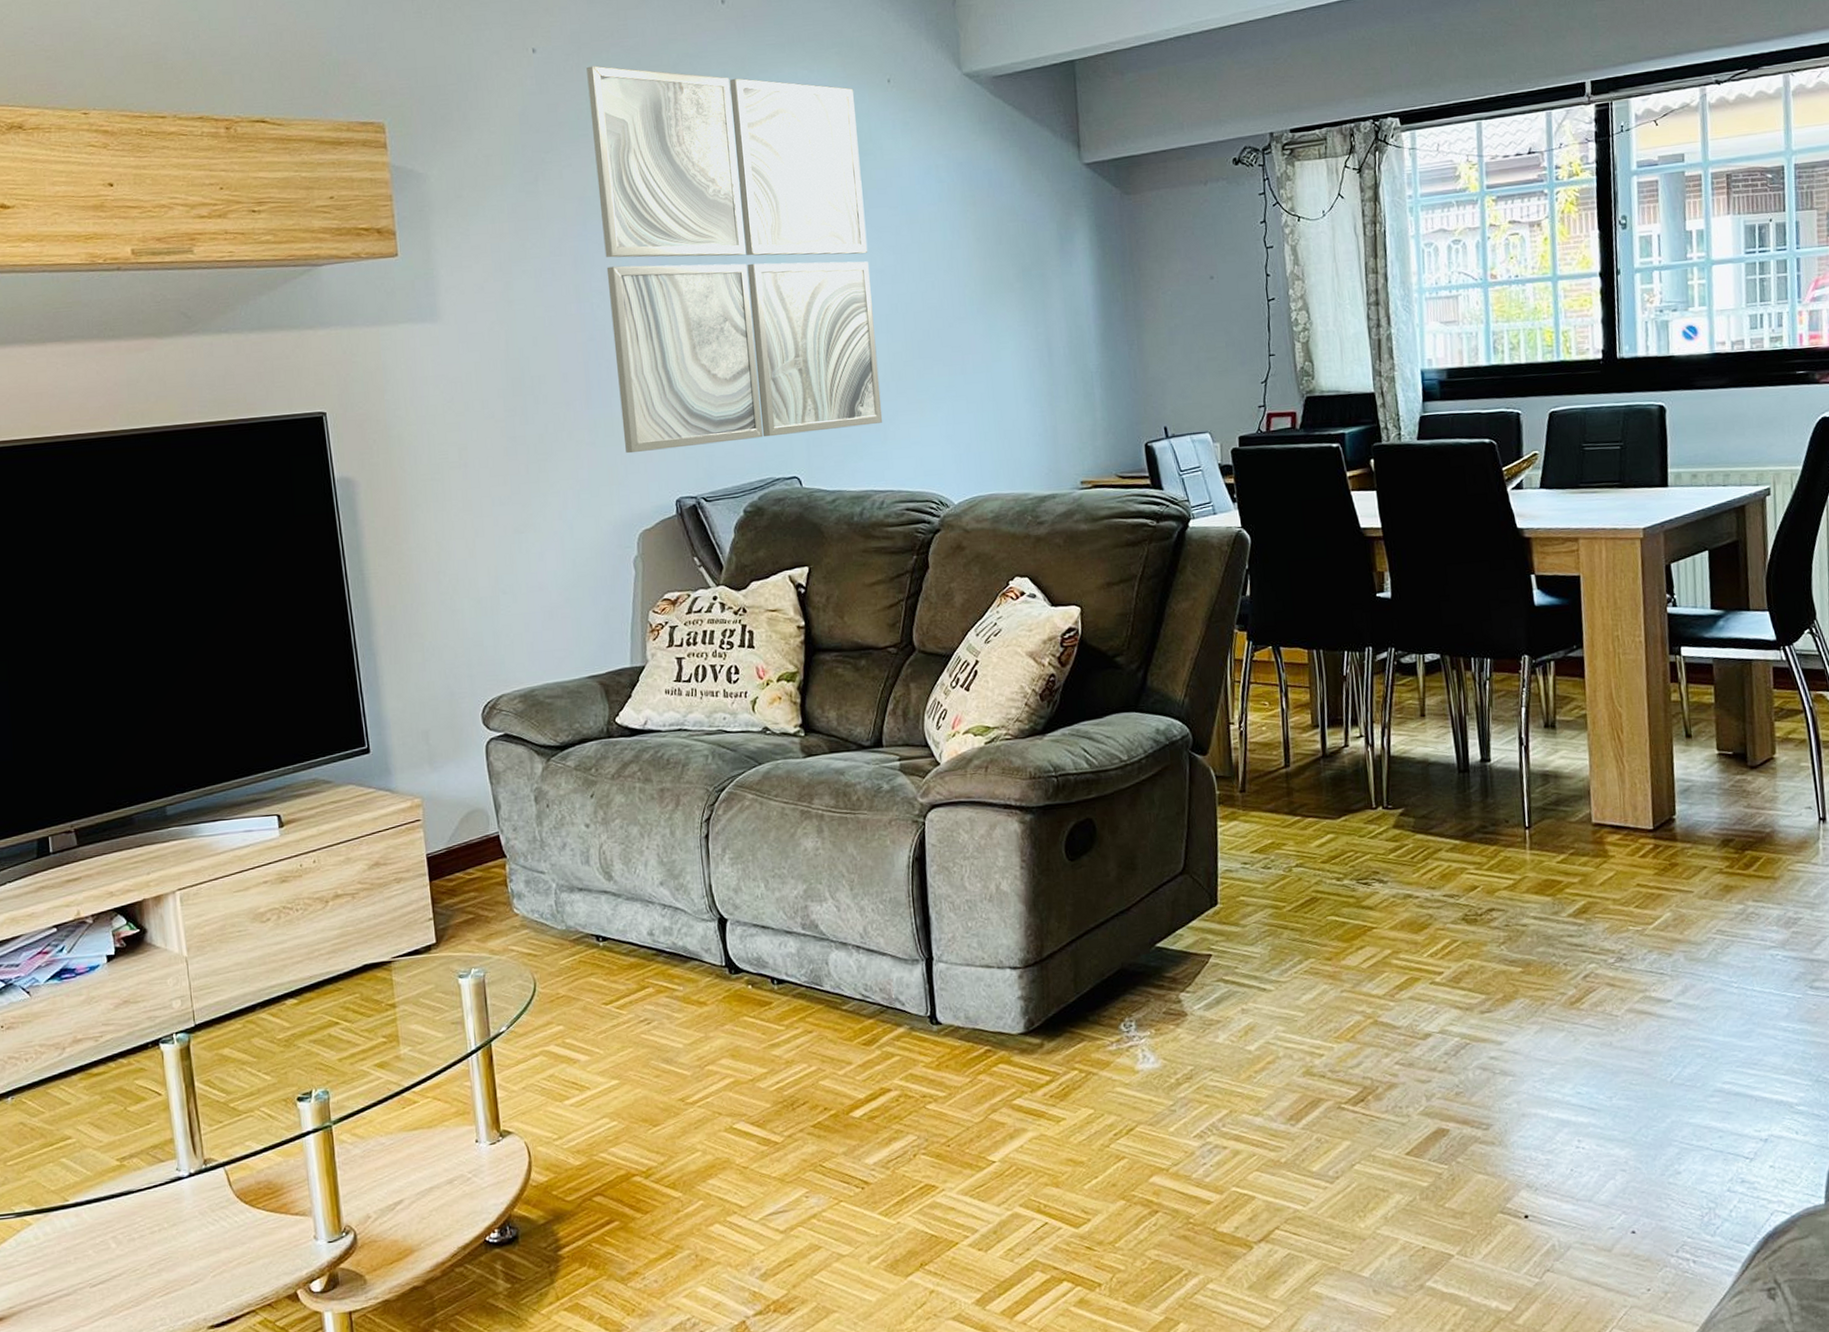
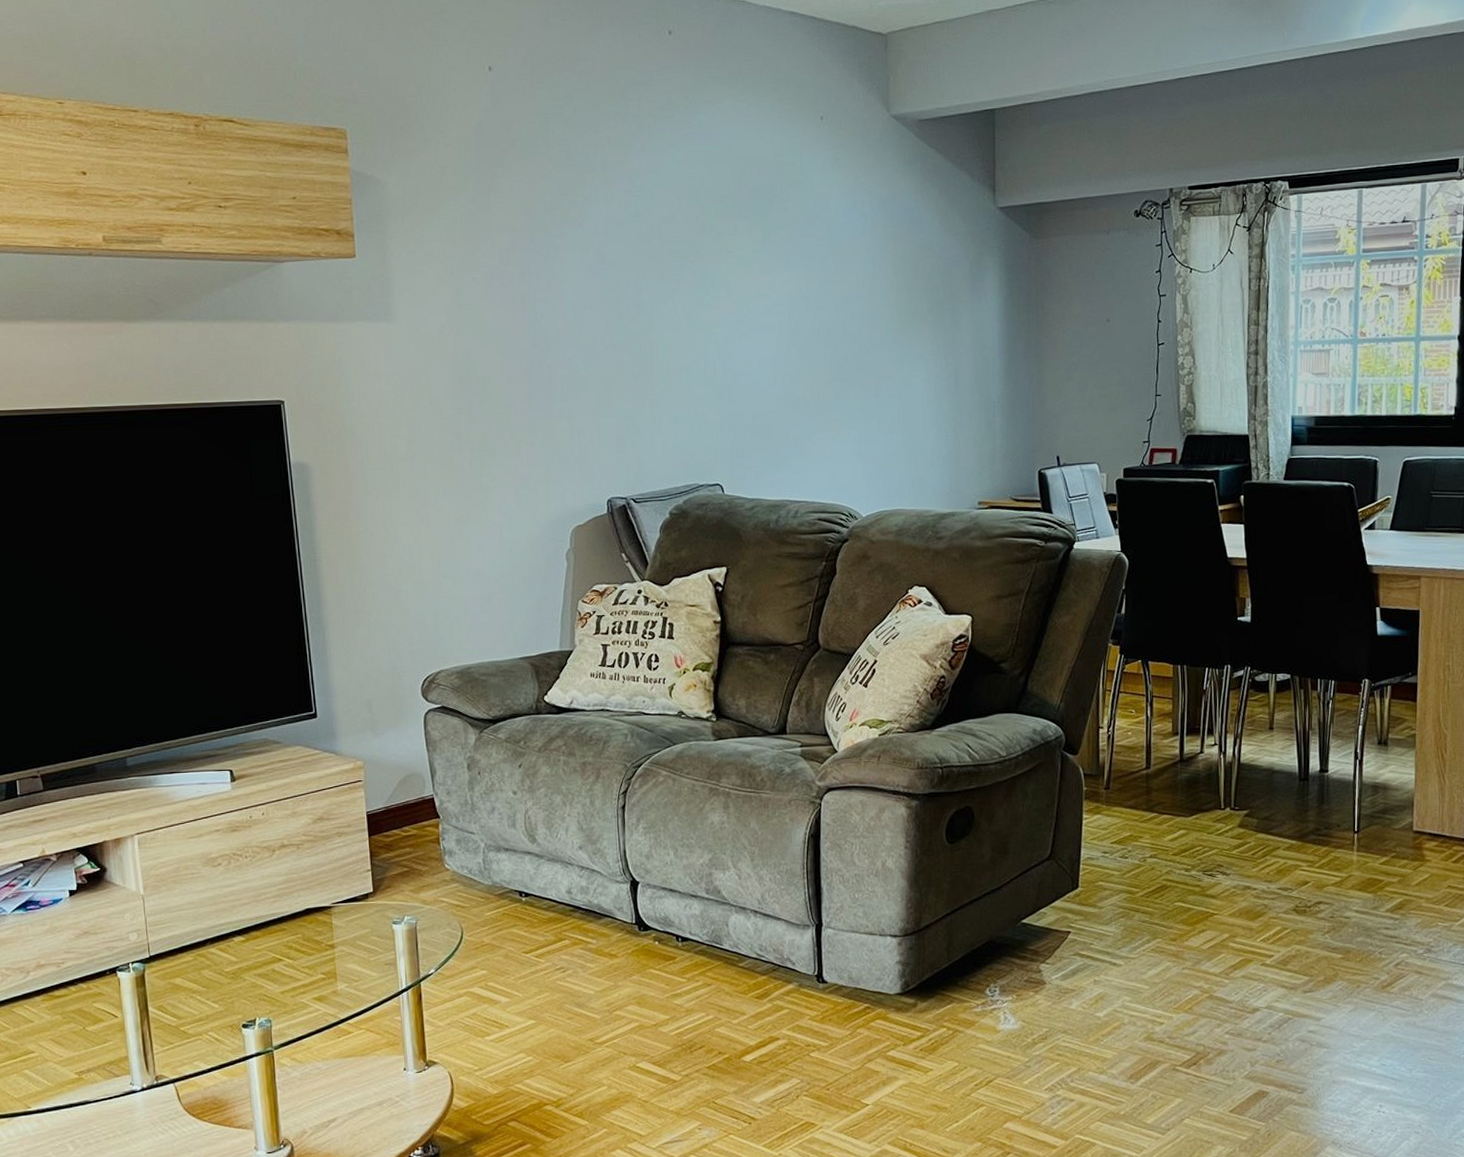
wall art: present [586,65,883,454] -> none [539,87,801,455]

